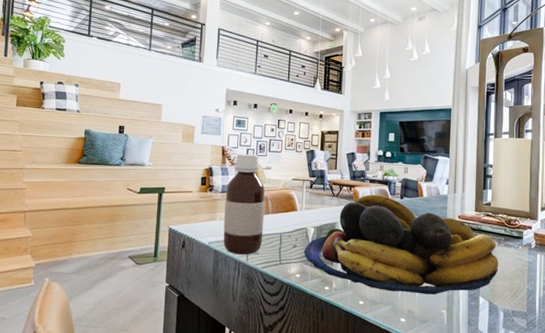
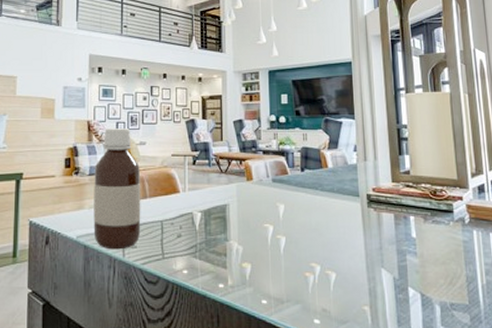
fruit bowl: present [303,194,499,295] -> none [190,168,428,288]

